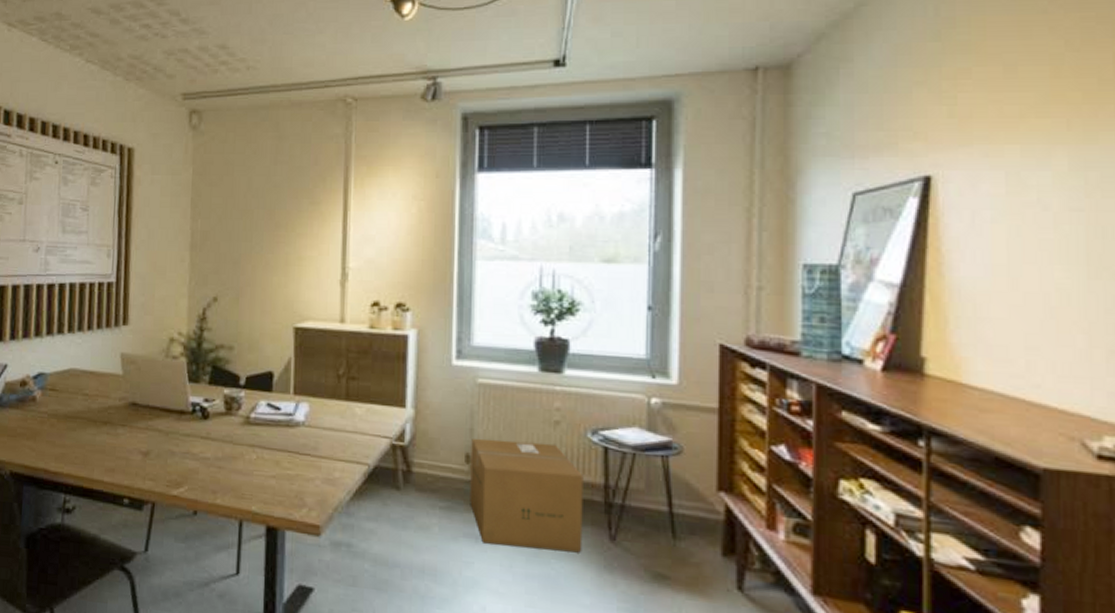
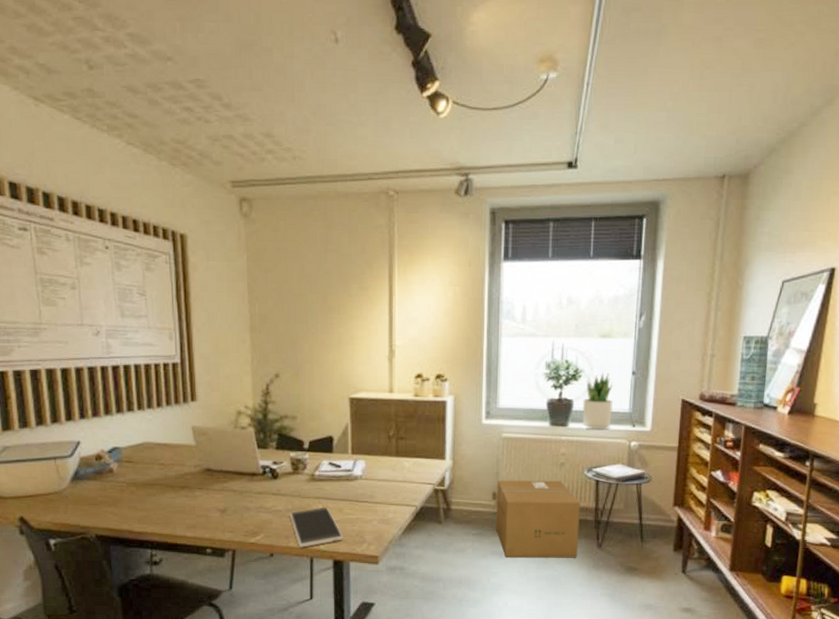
tablet: none [218,457,279,507] -> present [289,507,343,548]
planter: none [582,306,623,380] -> present [582,372,613,429]

